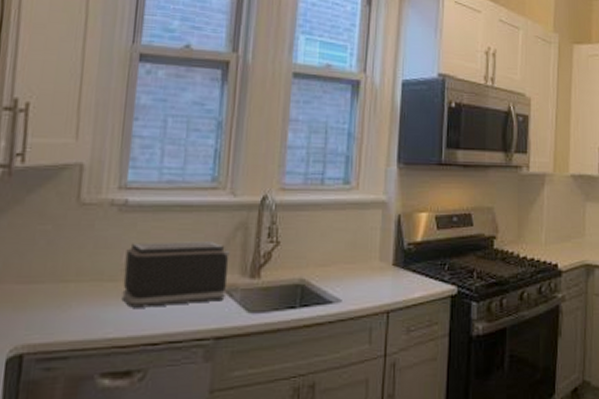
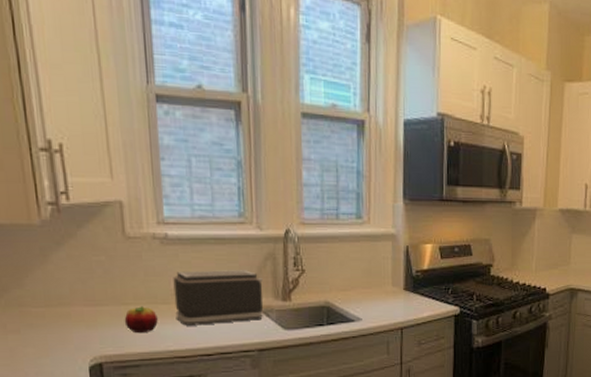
fruit: none [59,284,101,317] -> present [124,306,158,334]

